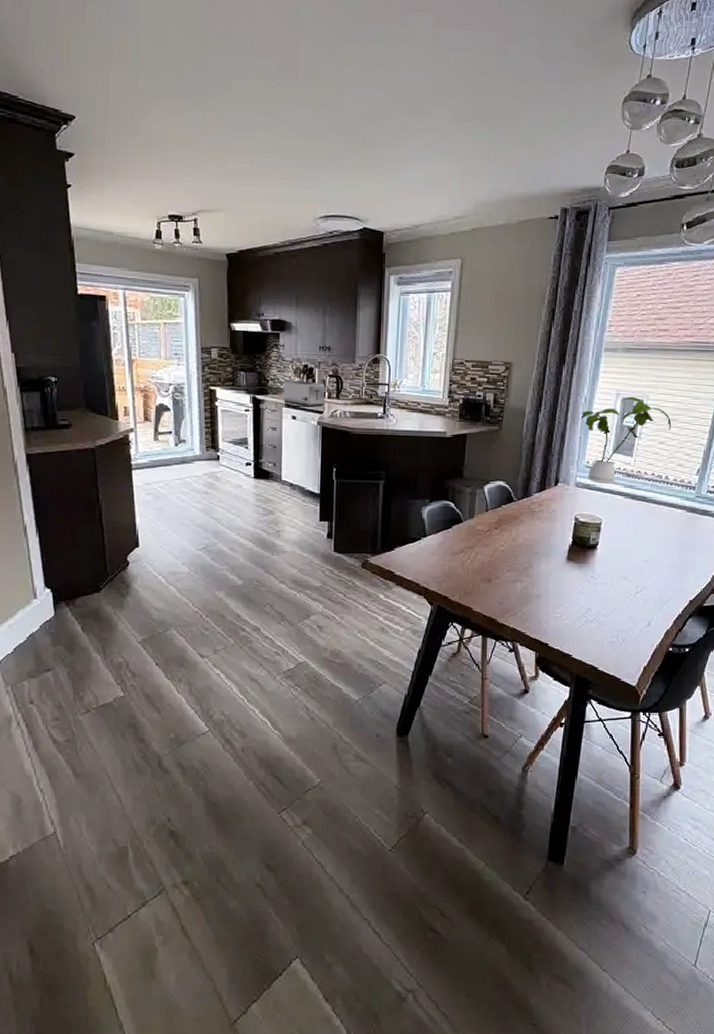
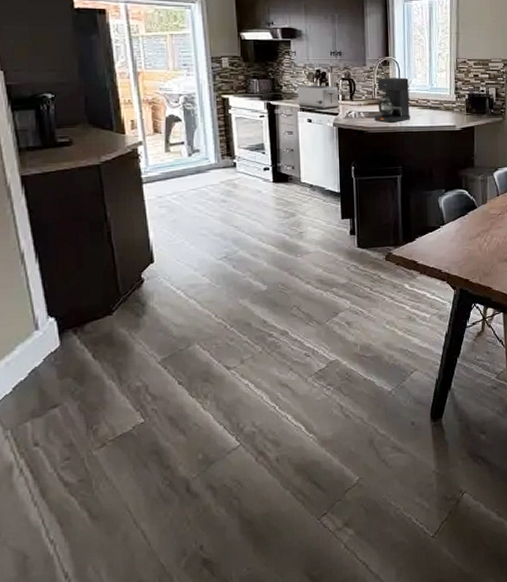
coffee maker: none [360,376,399,425] -> present [374,77,410,123]

